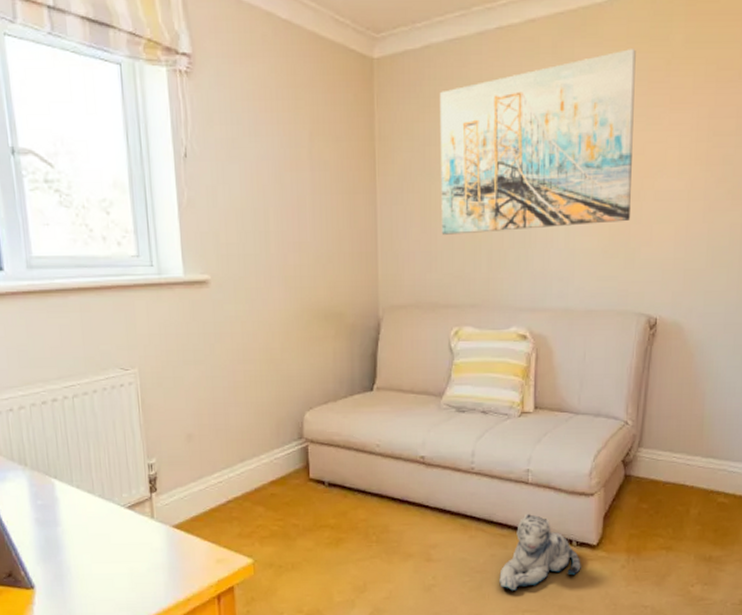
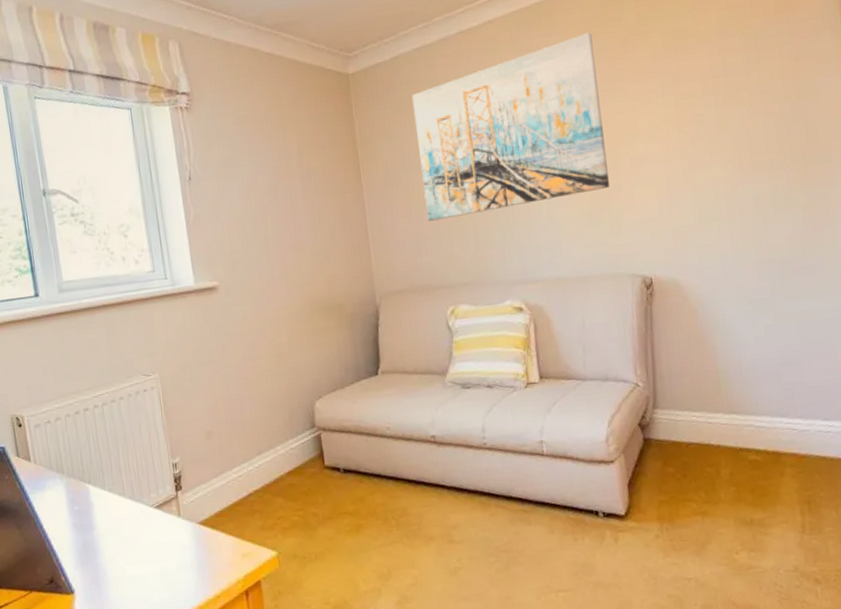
plush toy: present [499,513,581,590] -> none [526,486,612,569]

